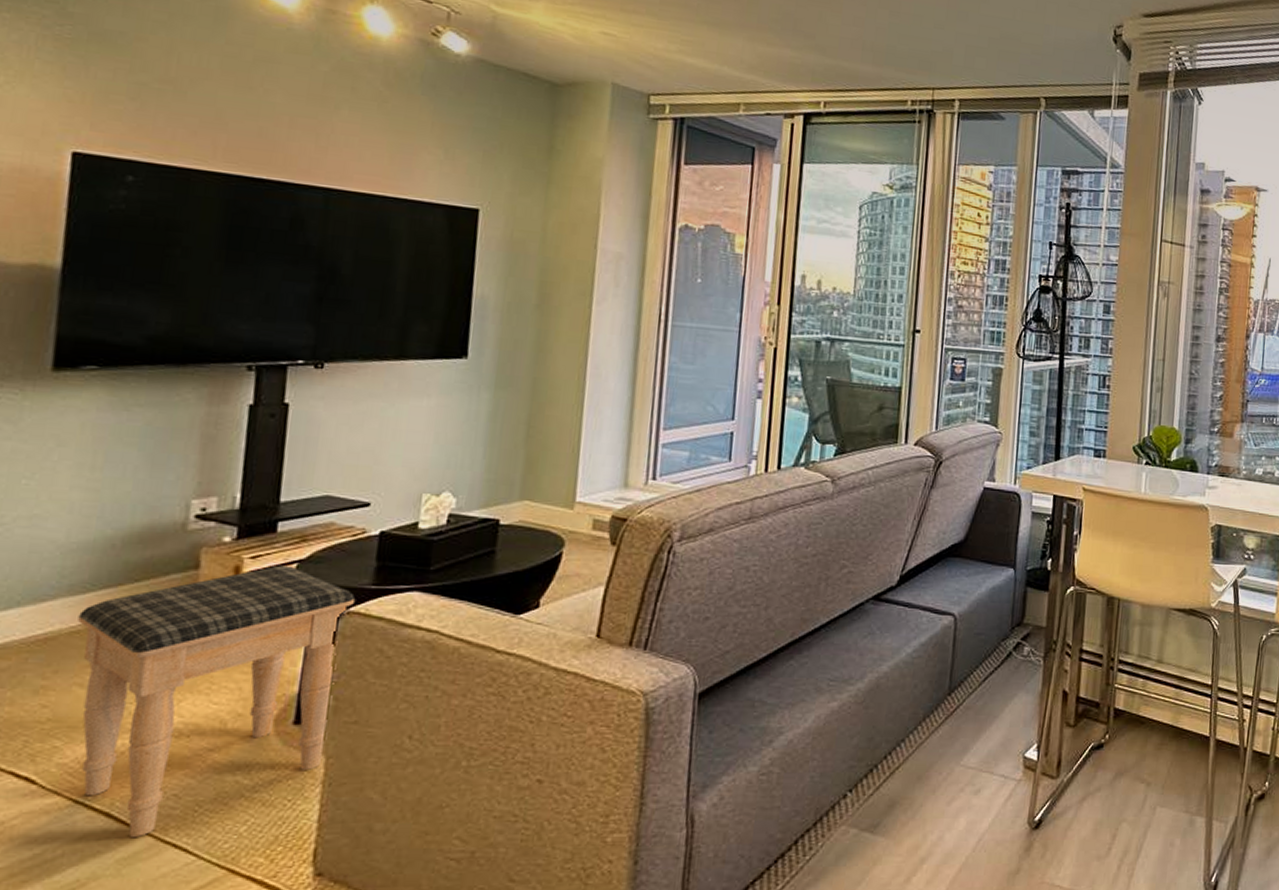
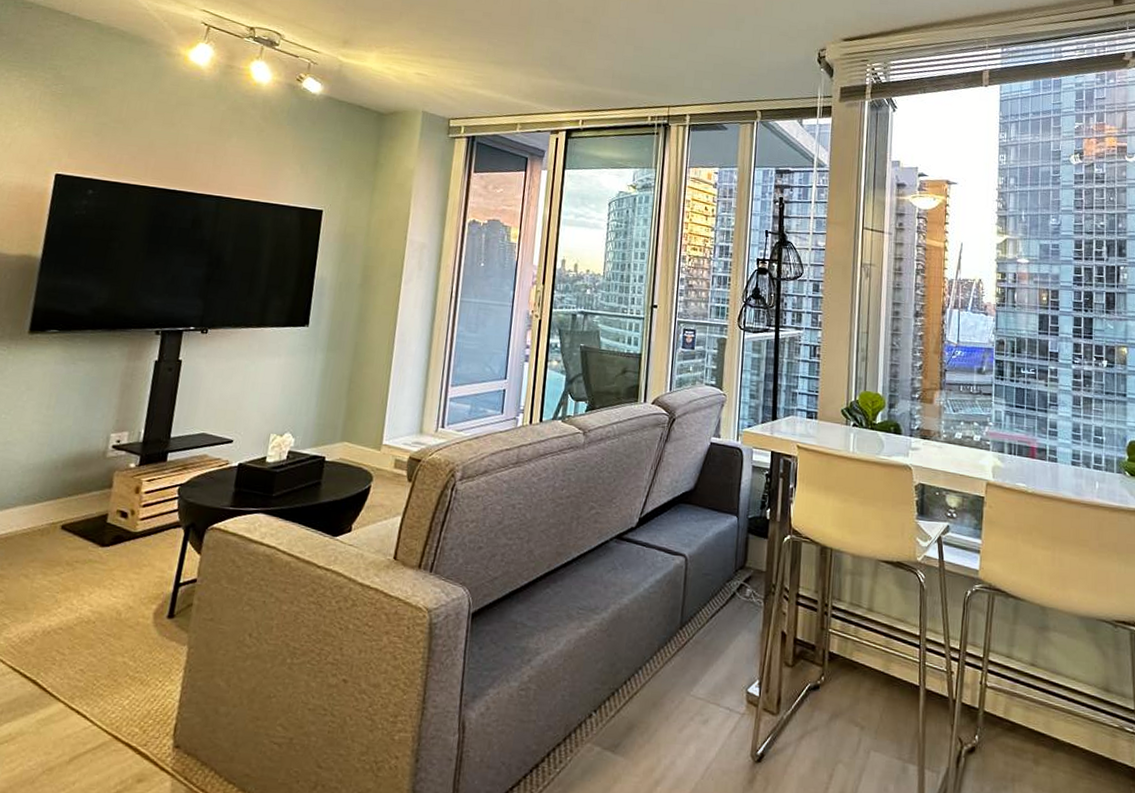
footstool: present [78,565,355,837] -> none [21,487,217,702]

